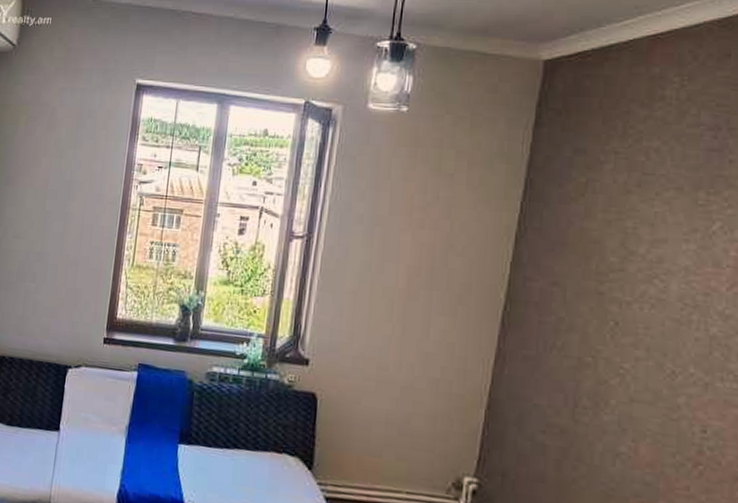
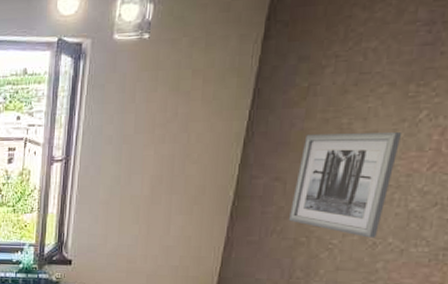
wall art: none [571,235,695,366] -> present [289,132,403,238]

